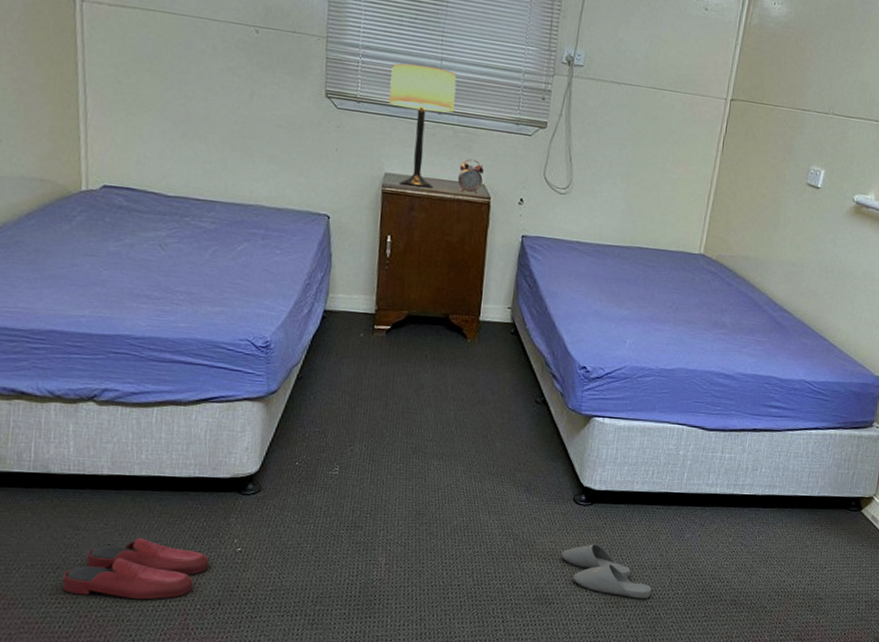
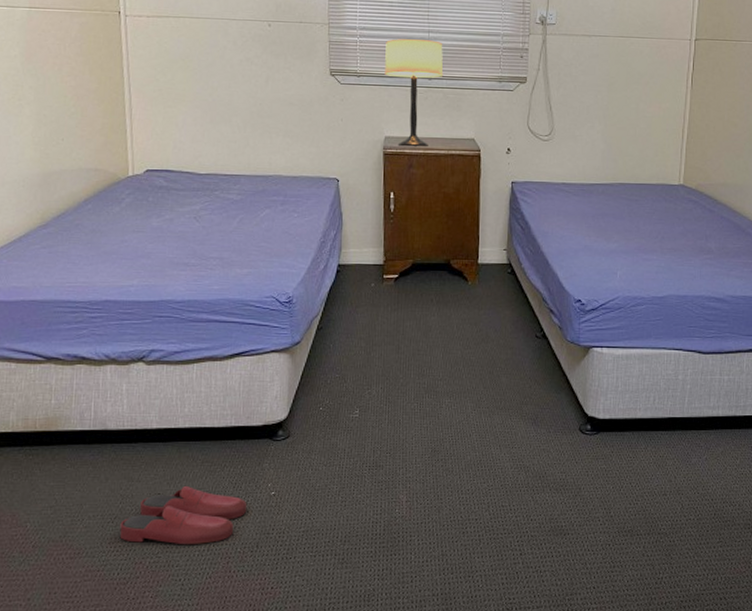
alarm clock: present [458,159,484,194] -> none [450,117,473,148]
slippers: present [560,544,652,599] -> none [571,472,664,527]

